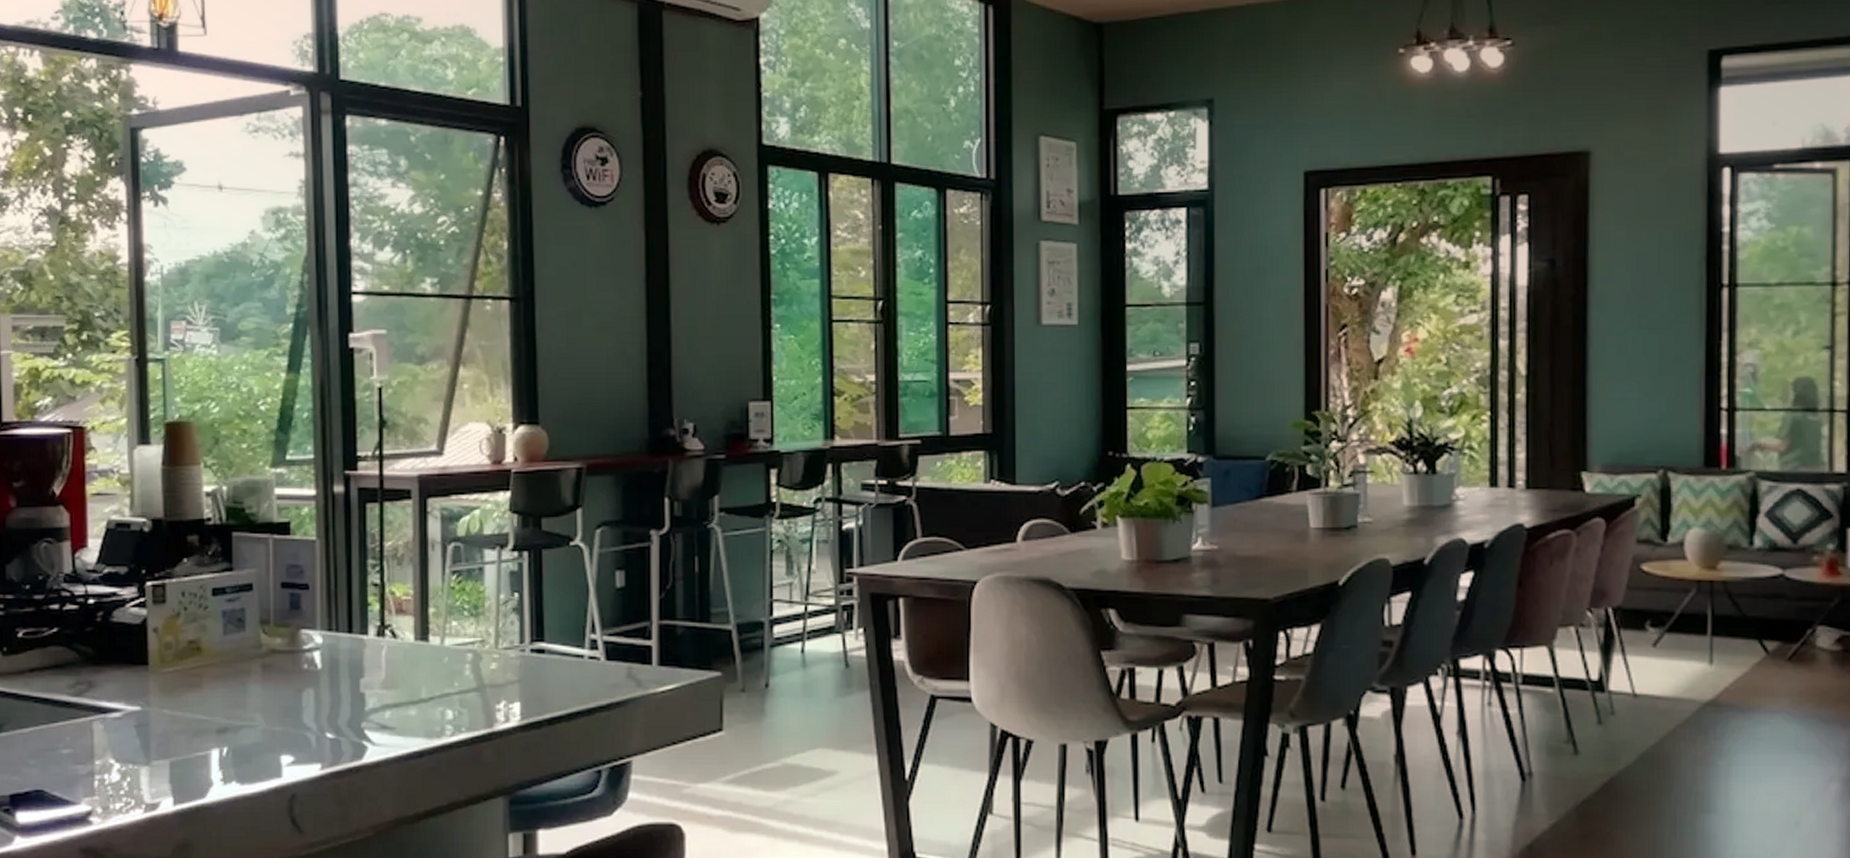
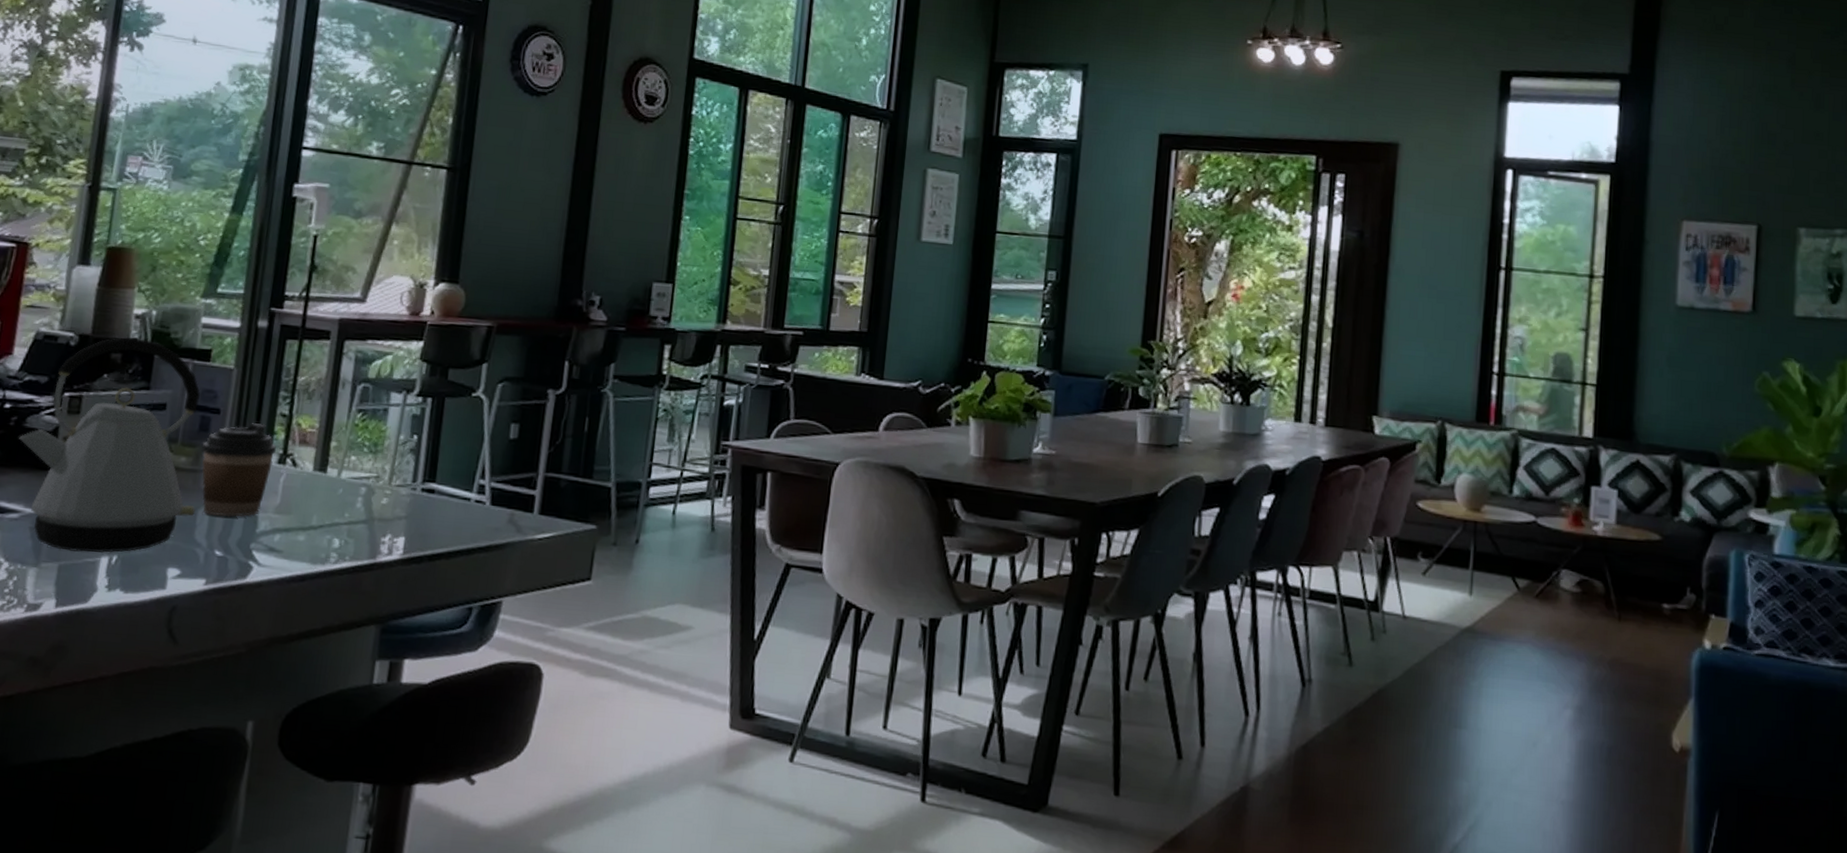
kettle: none [108,516,299,746] -> present [19,337,200,553]
coffee cup: none [295,596,374,697] -> present [201,423,276,517]

